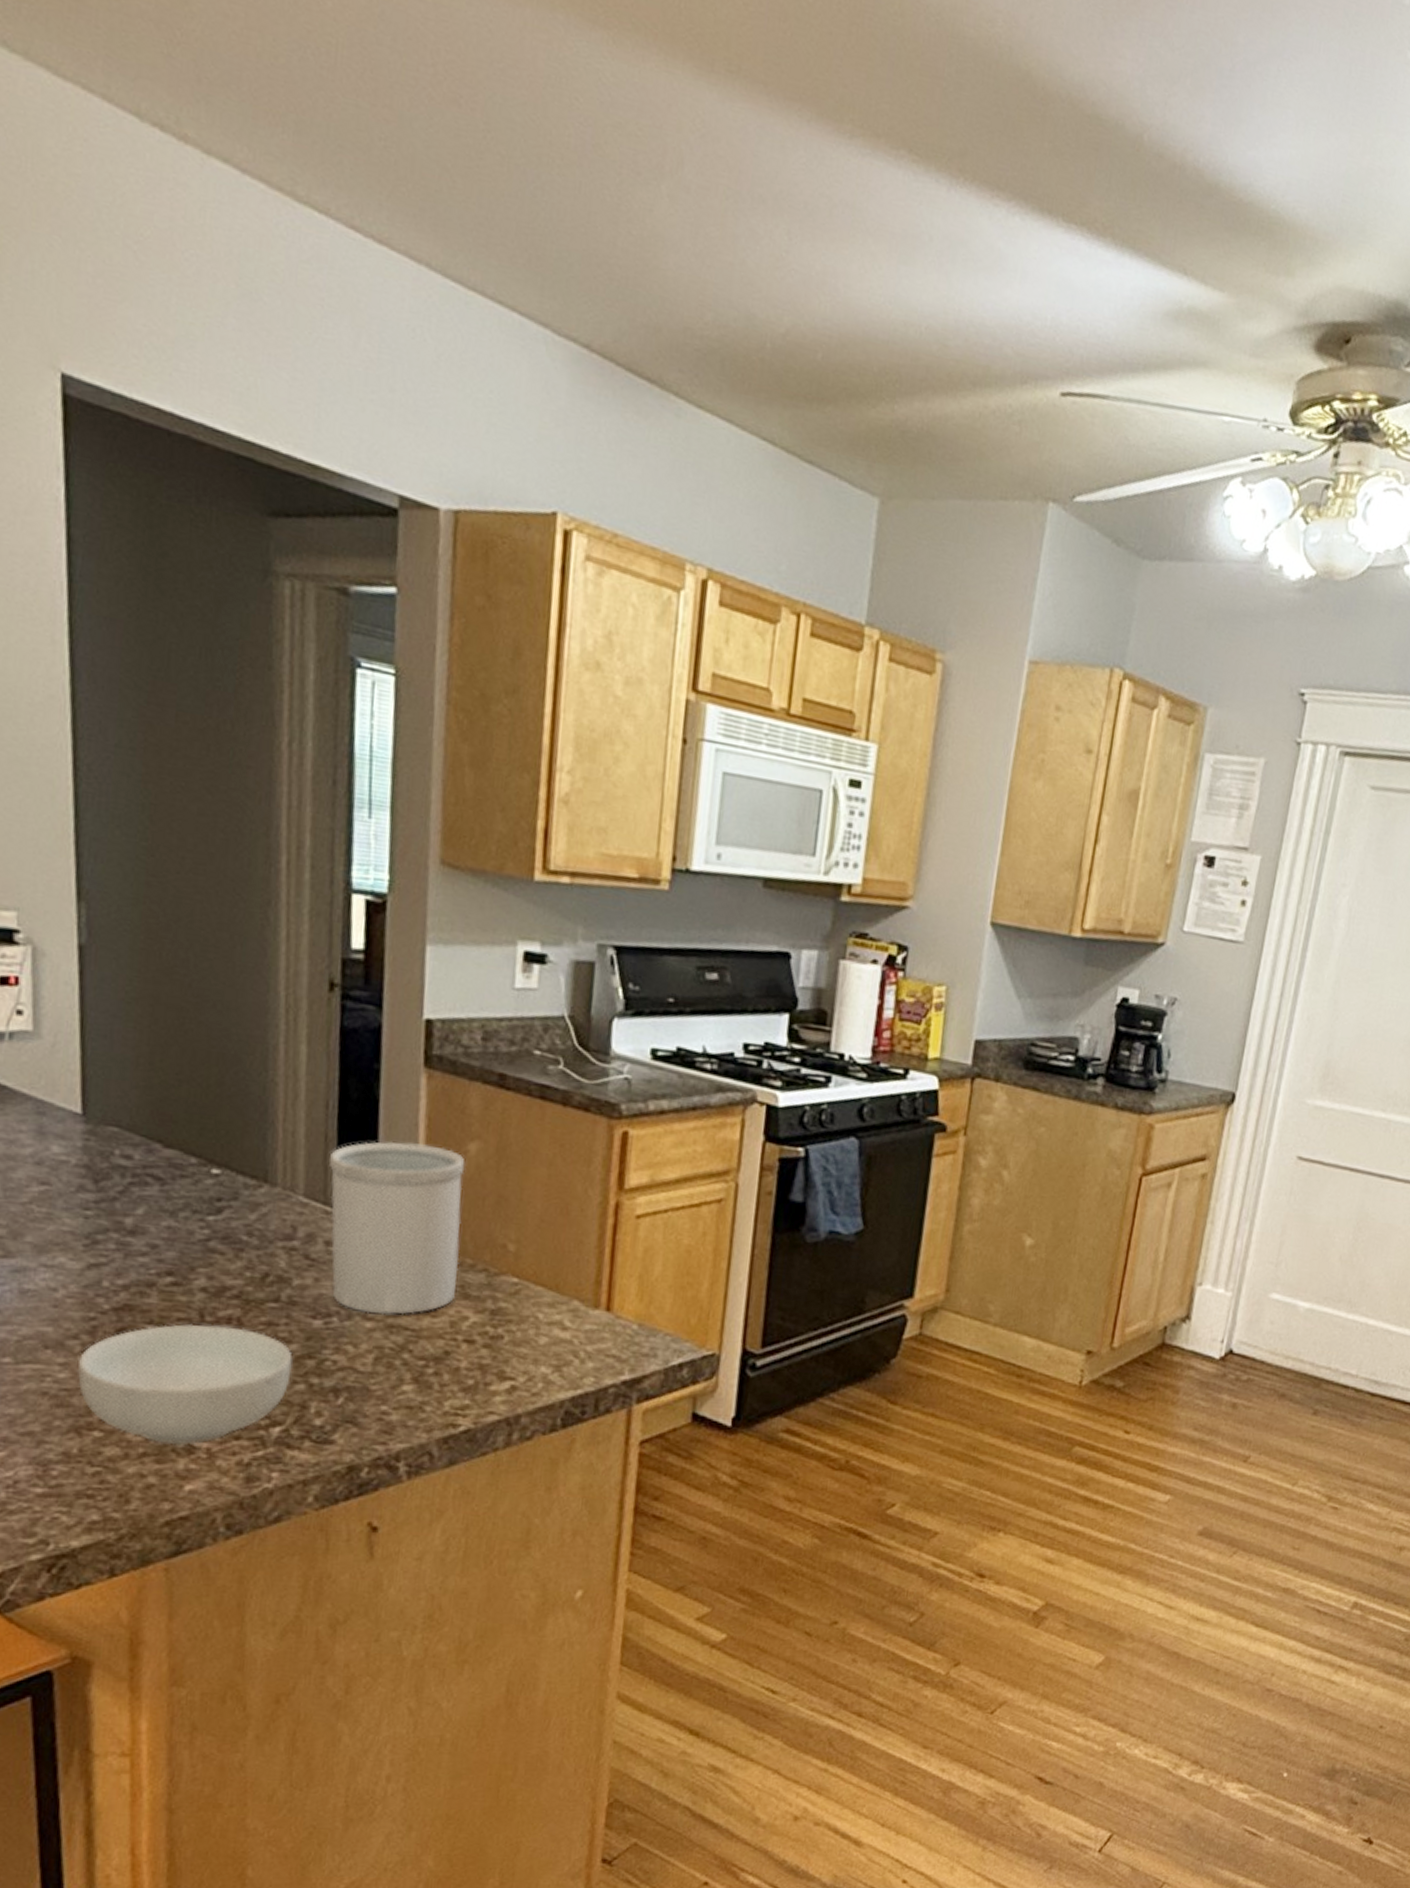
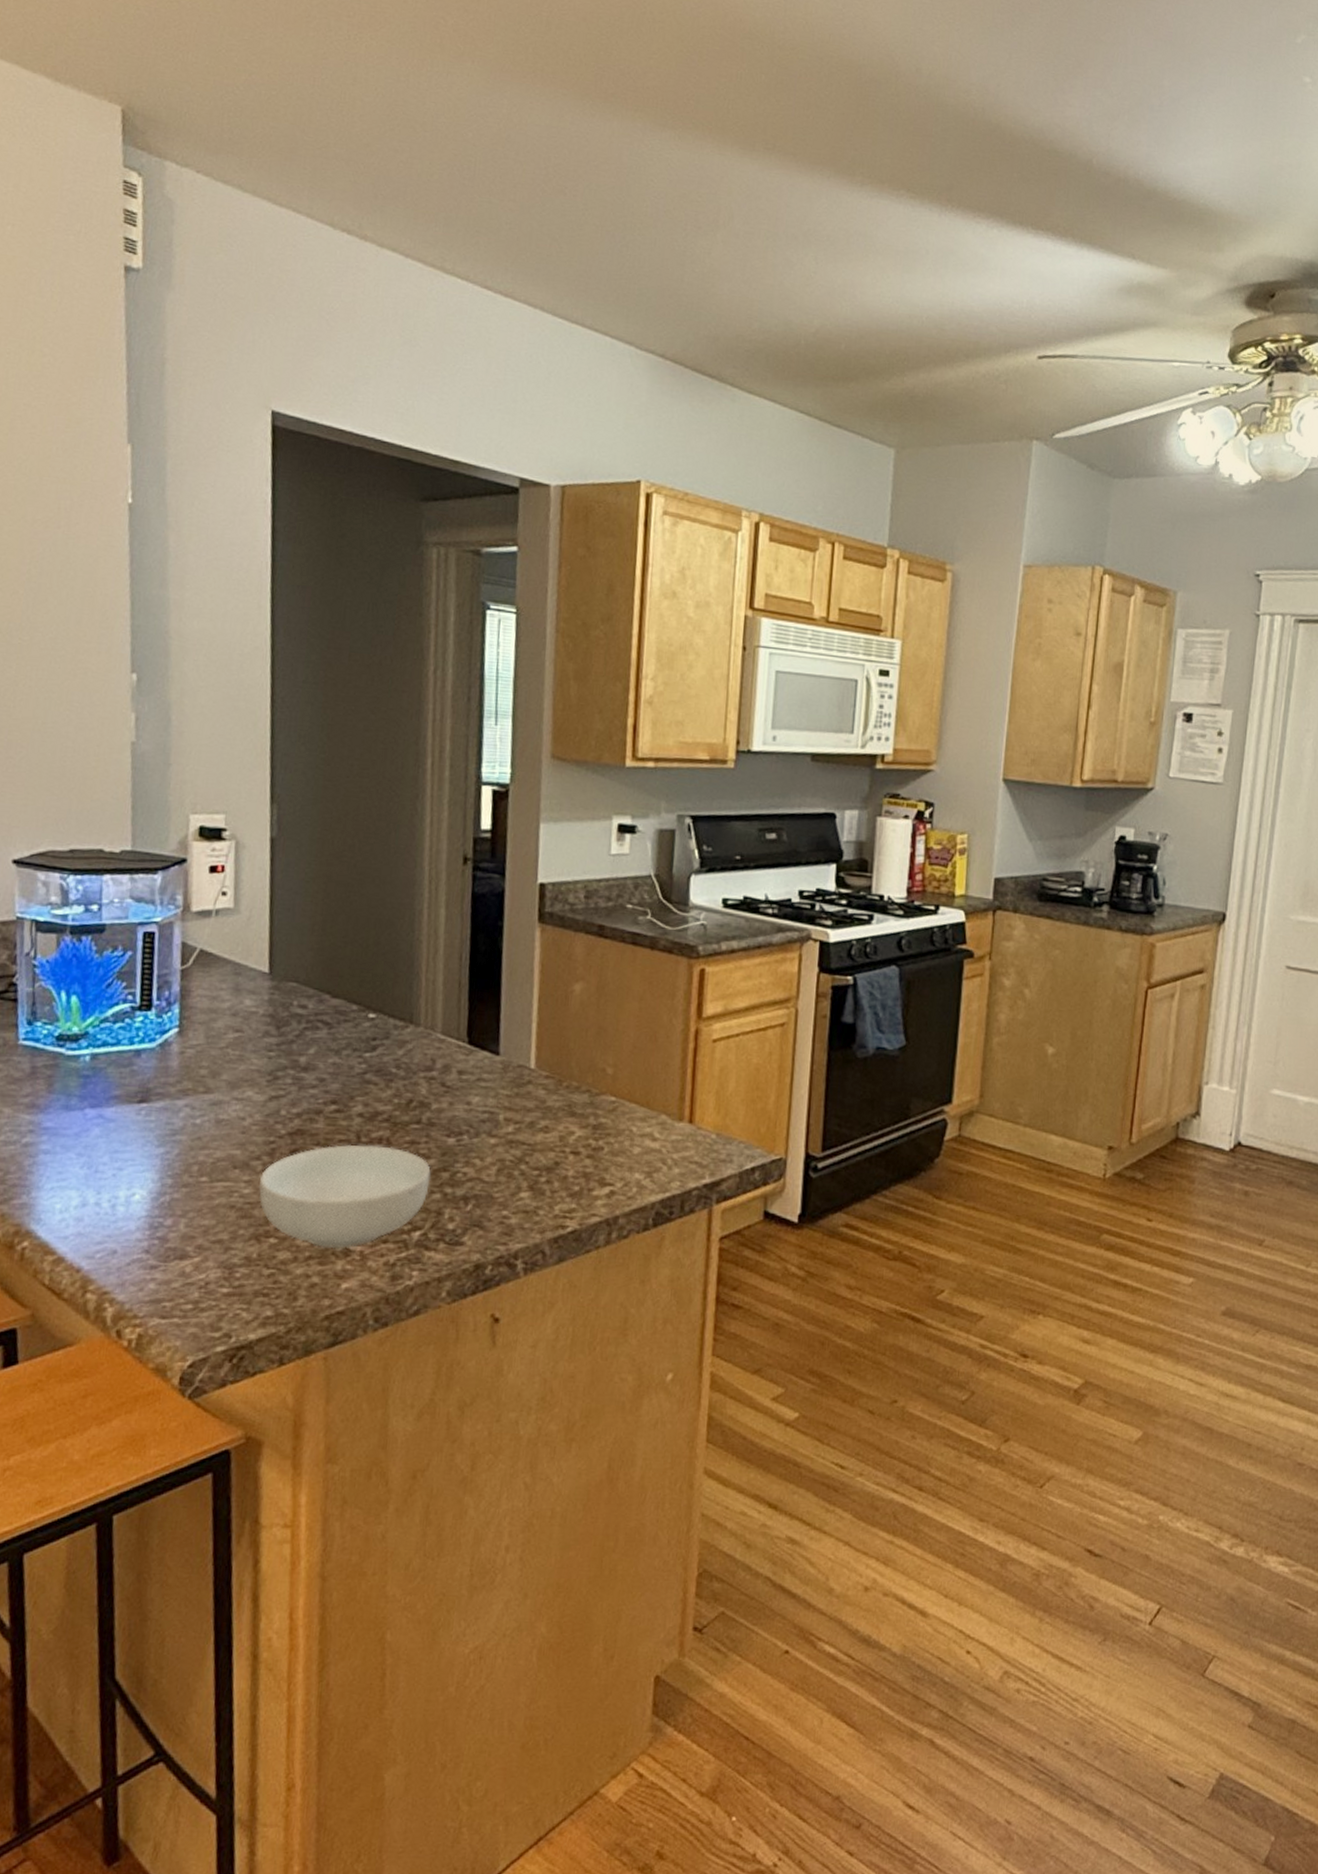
utensil holder: present [329,1141,465,1315] -> none [462,985,572,1132]

